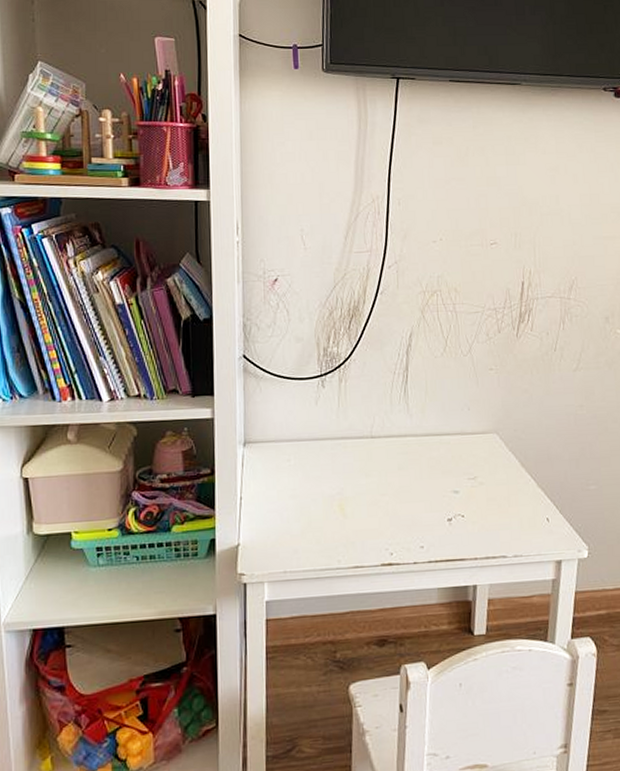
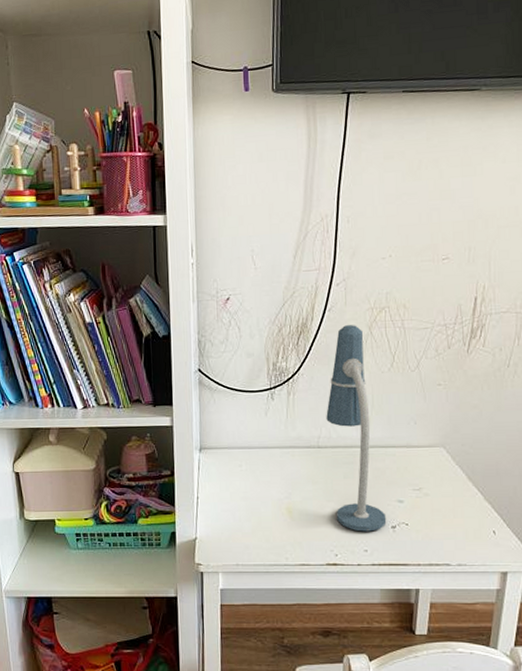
desk lamp: none [379,308,443,527] -> present [326,325,387,532]

